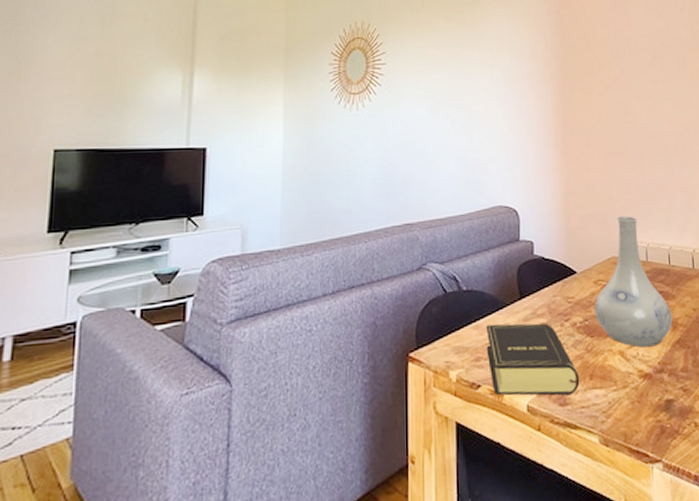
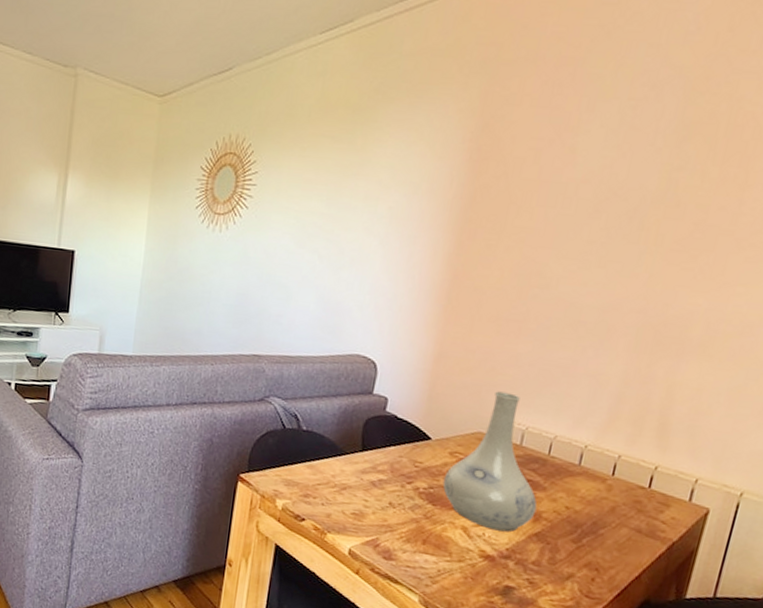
book: present [486,323,580,396] -> none [316,467,411,553]

